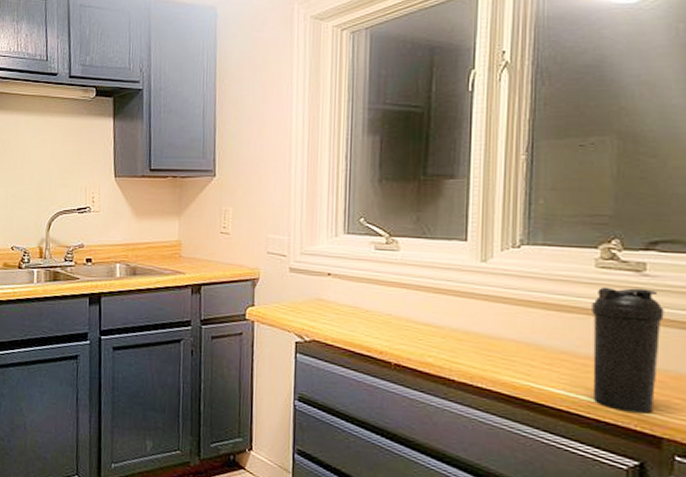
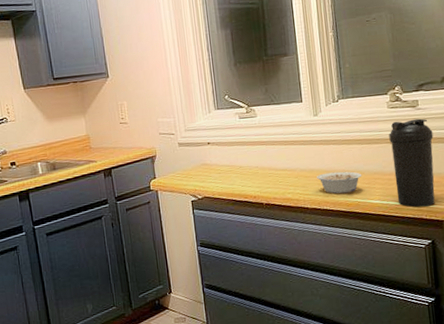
legume: none [473,339,542,372] -> present [317,171,362,194]

